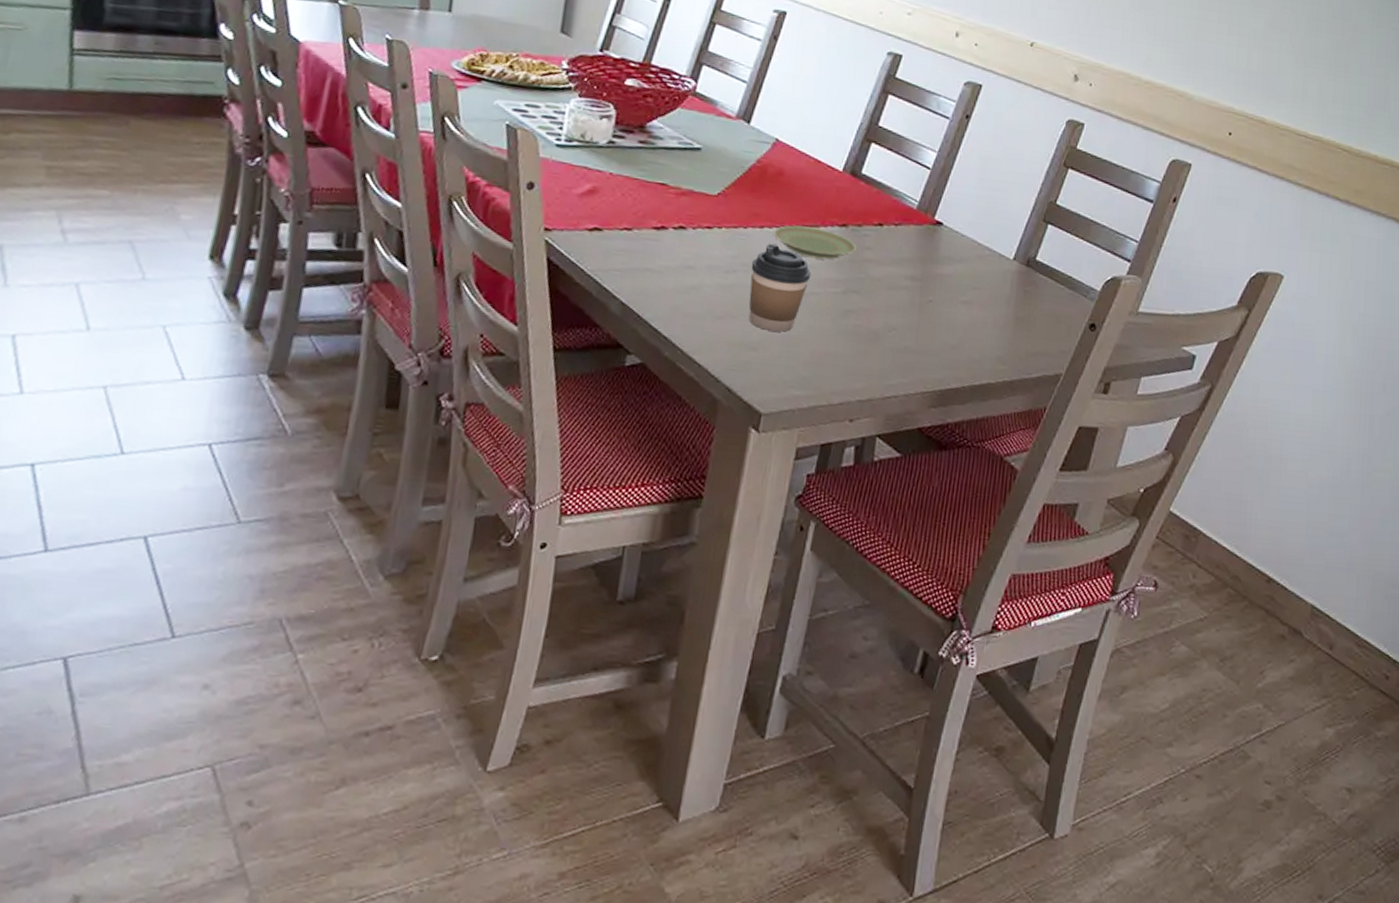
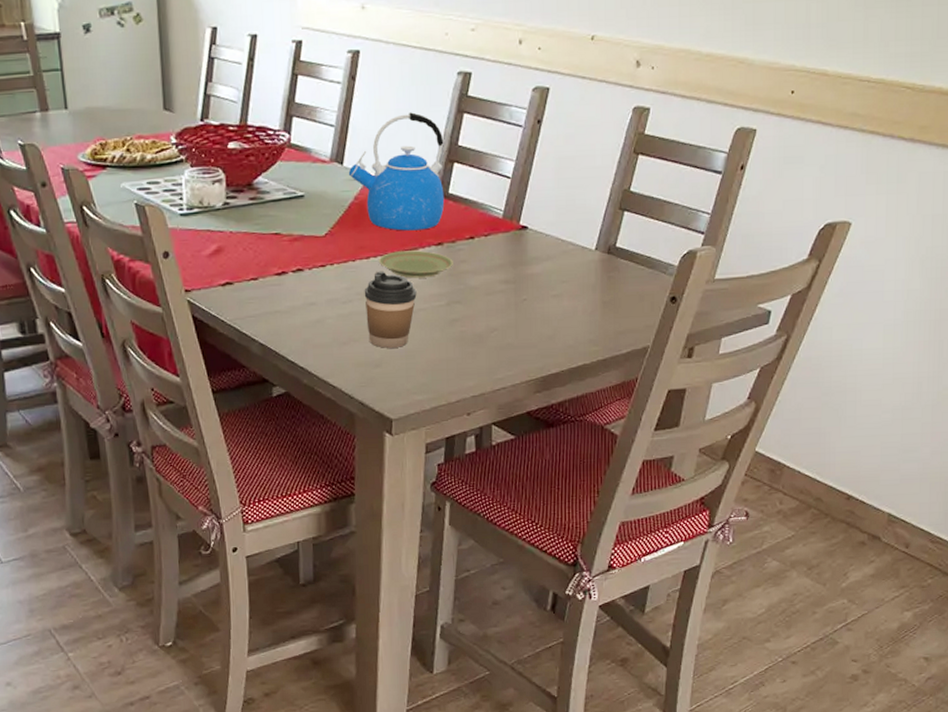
kettle: none [754,83,864,208] -> present [348,112,445,231]

